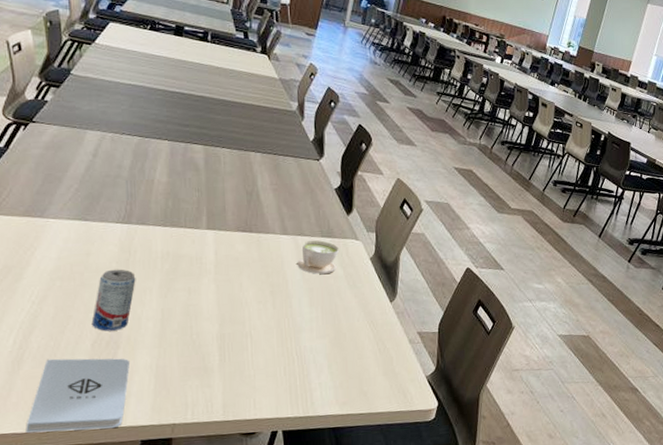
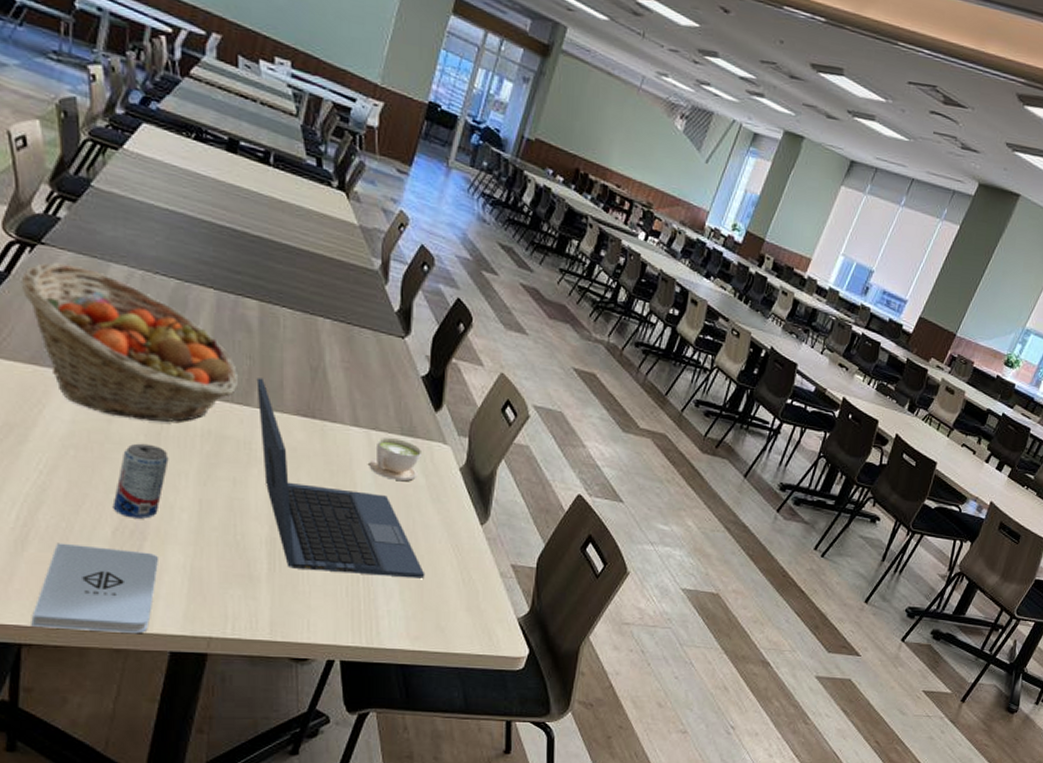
fruit basket: none [16,135,189,251] -> present [20,262,238,422]
laptop: none [204,205,348,357] -> present [256,378,425,579]

